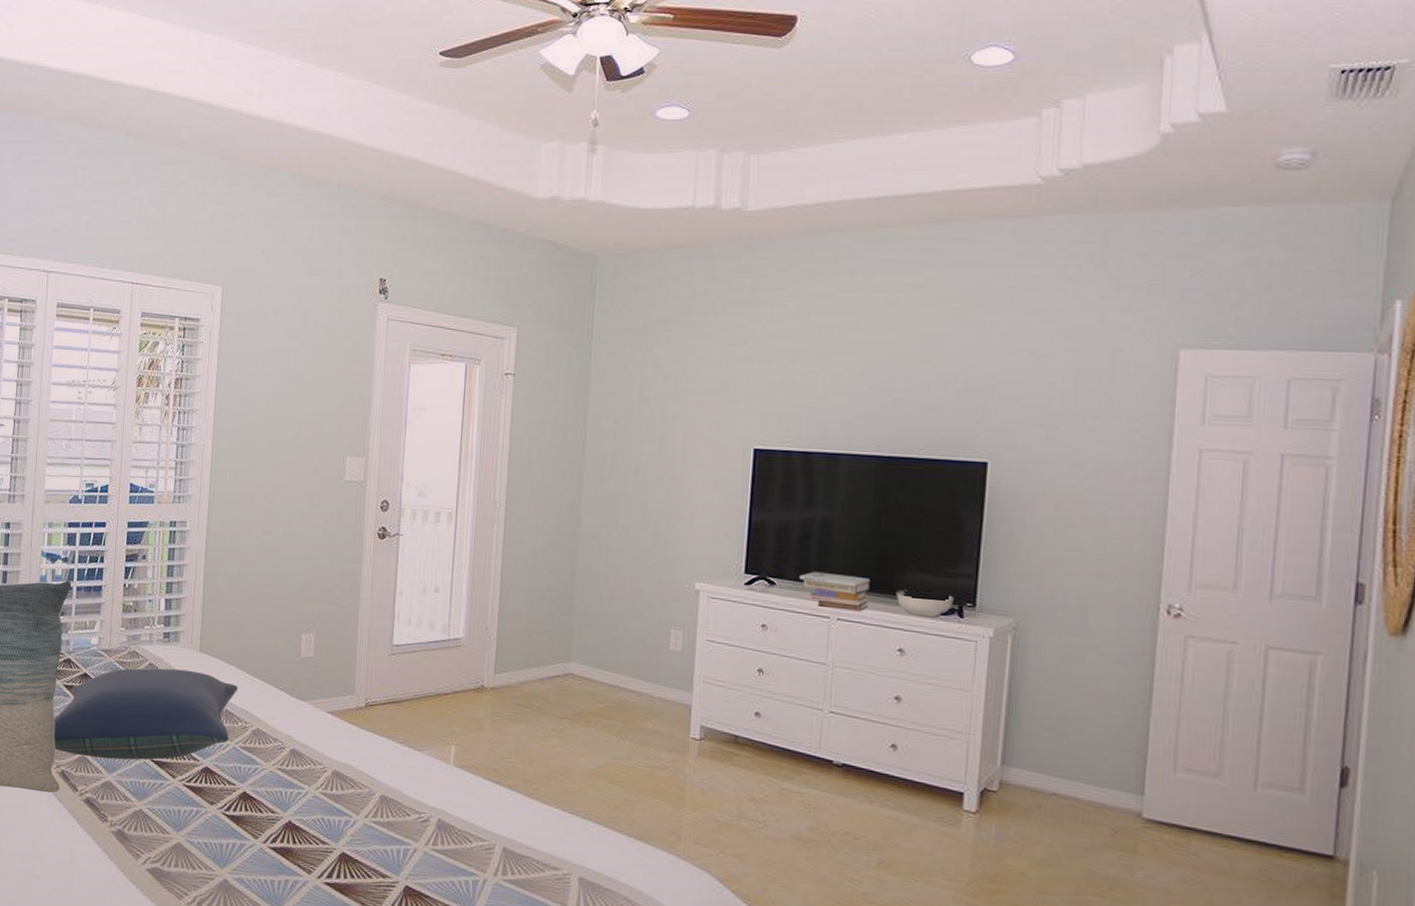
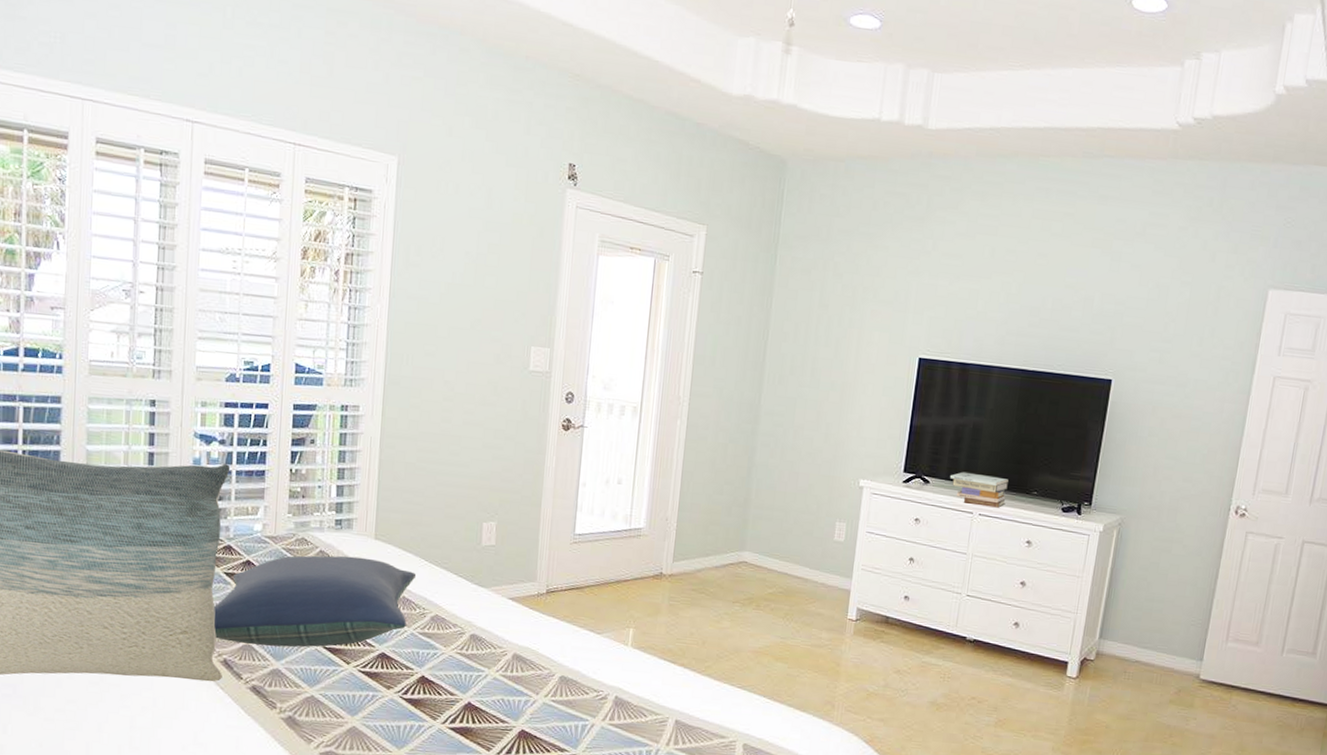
bowl: present [896,590,954,618] -> none [1028,489,1075,514]

